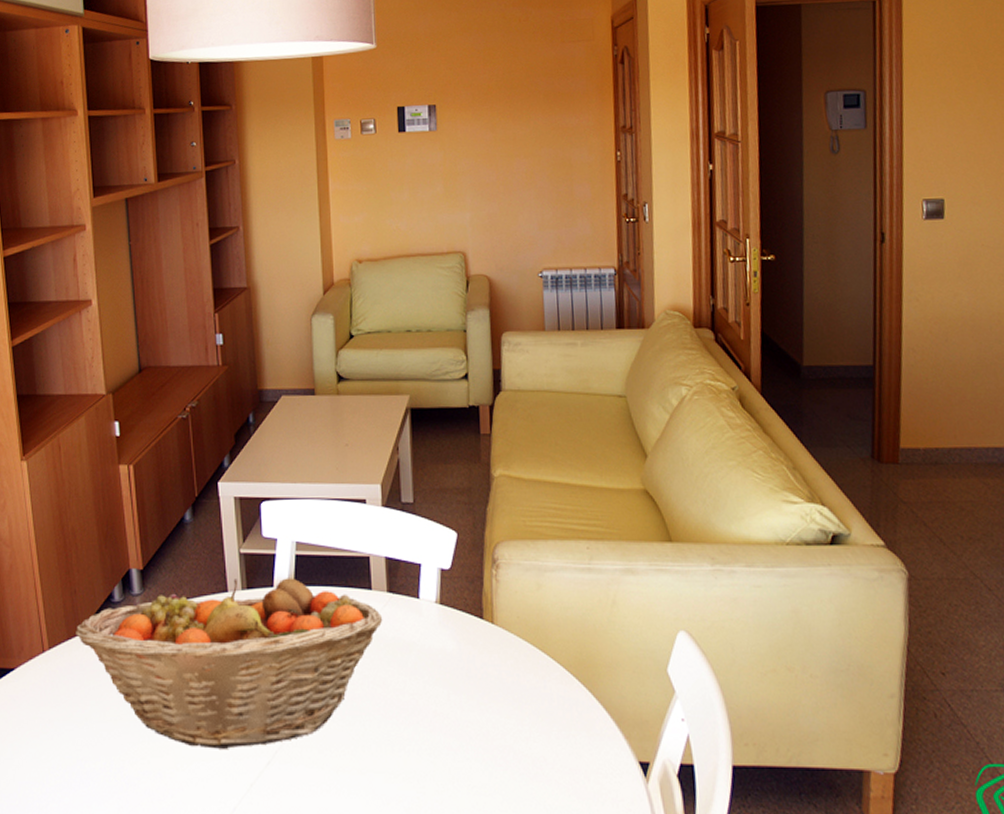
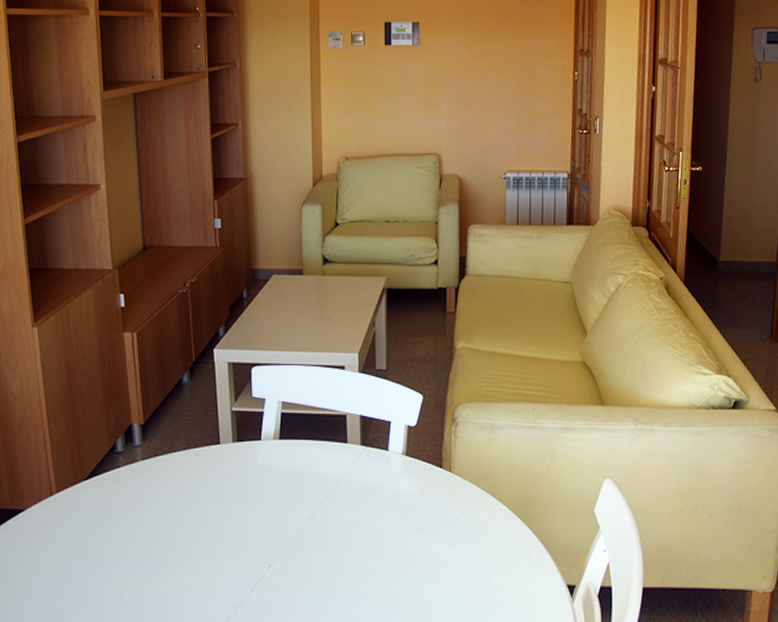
fruit basket: present [76,578,383,749] -> none [81,432,356,577]

